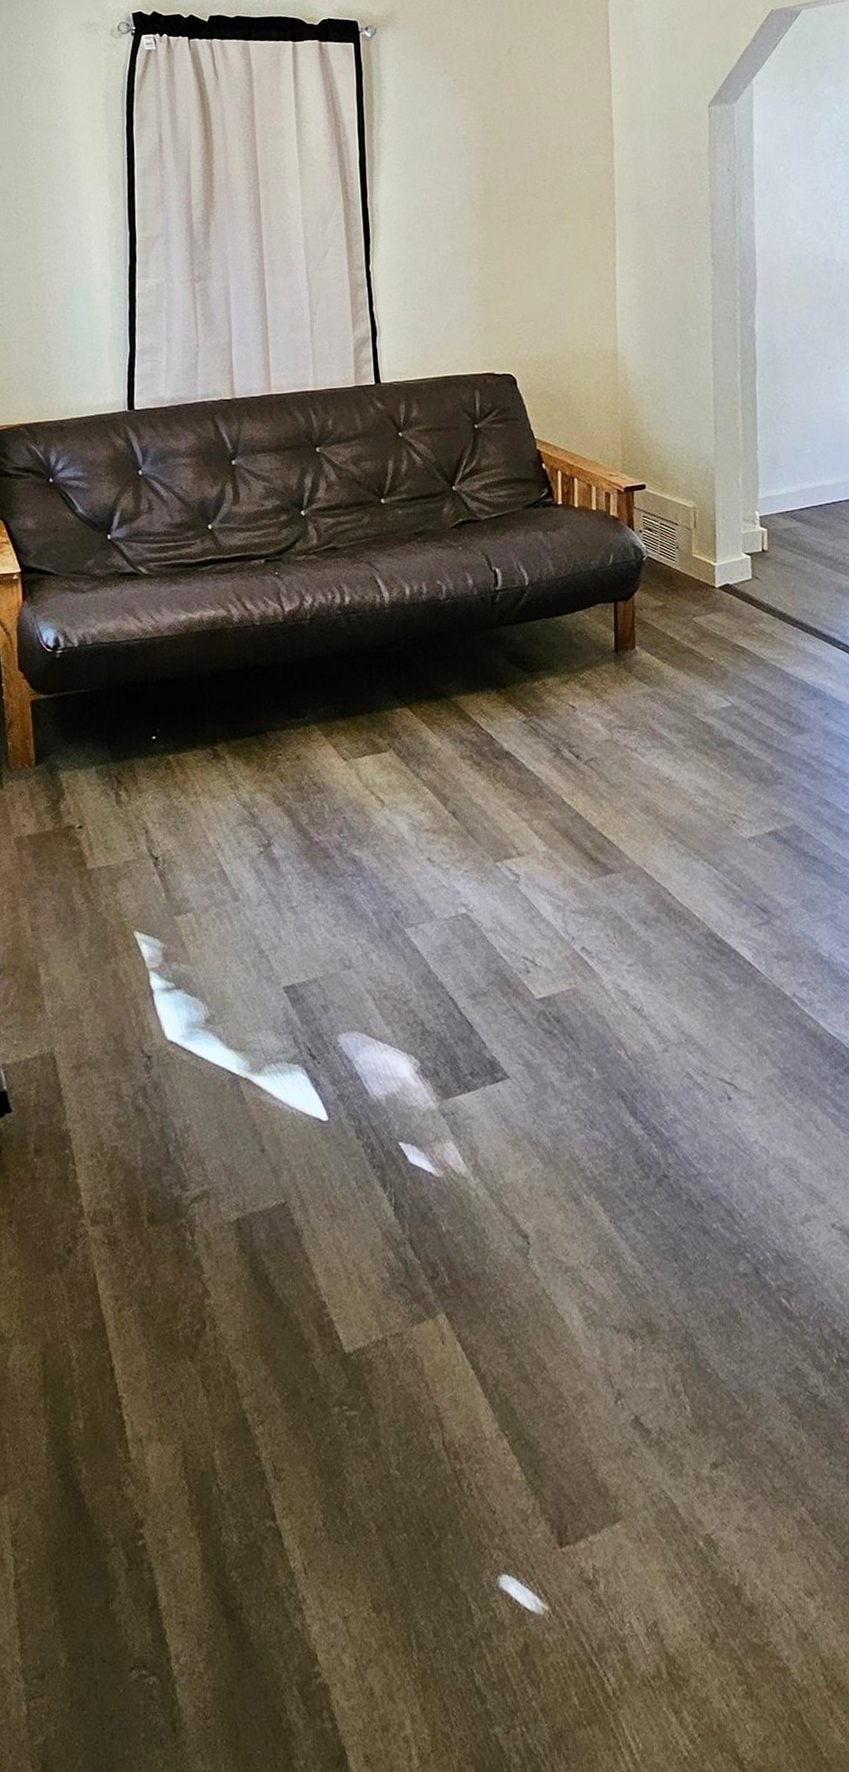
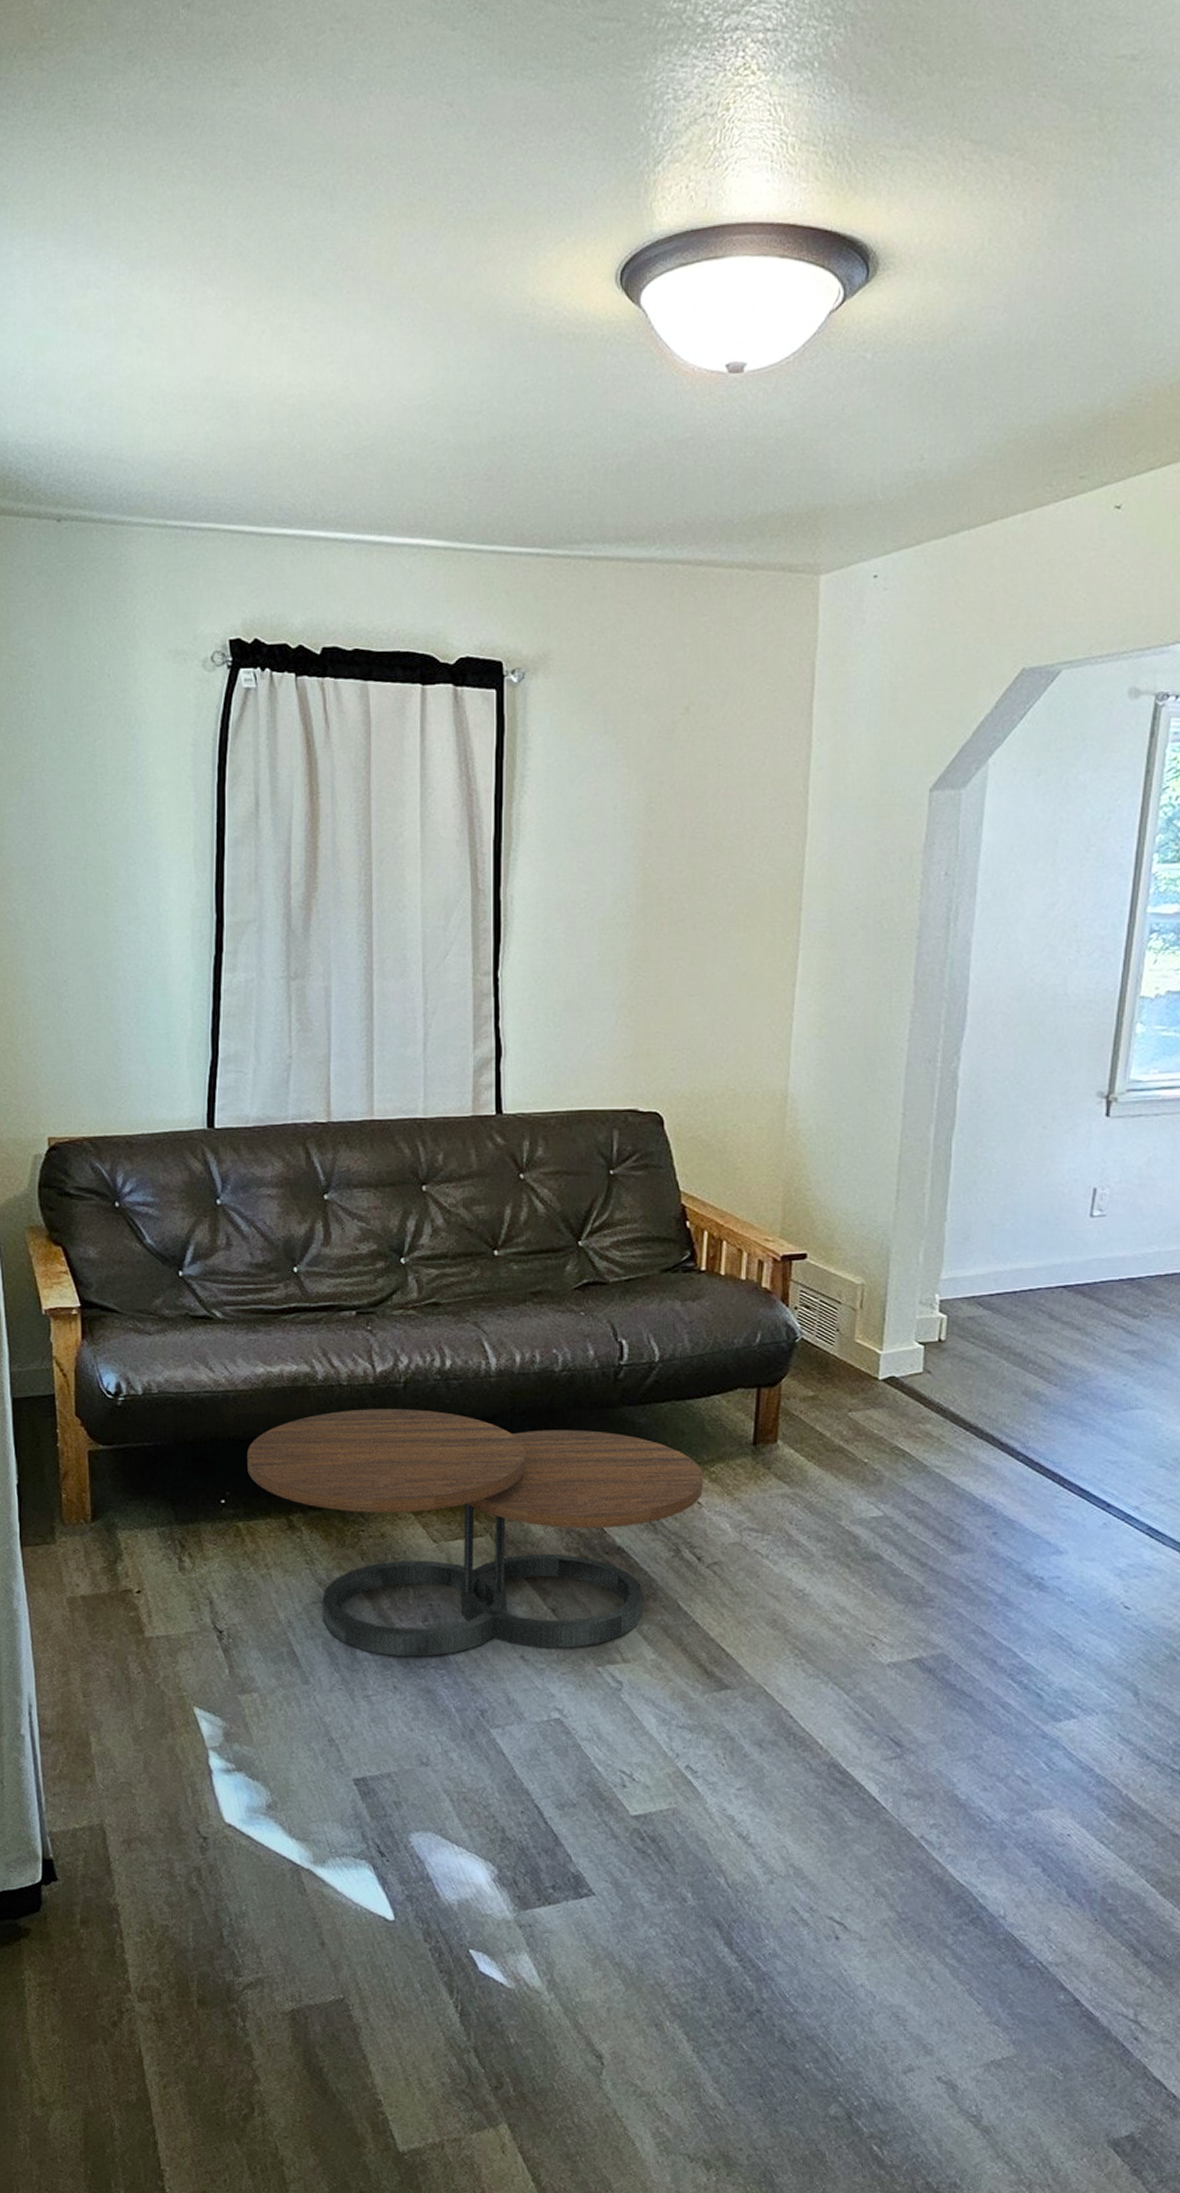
coffee table: none [174,642,575,868] -> present [247,1409,703,1657]

